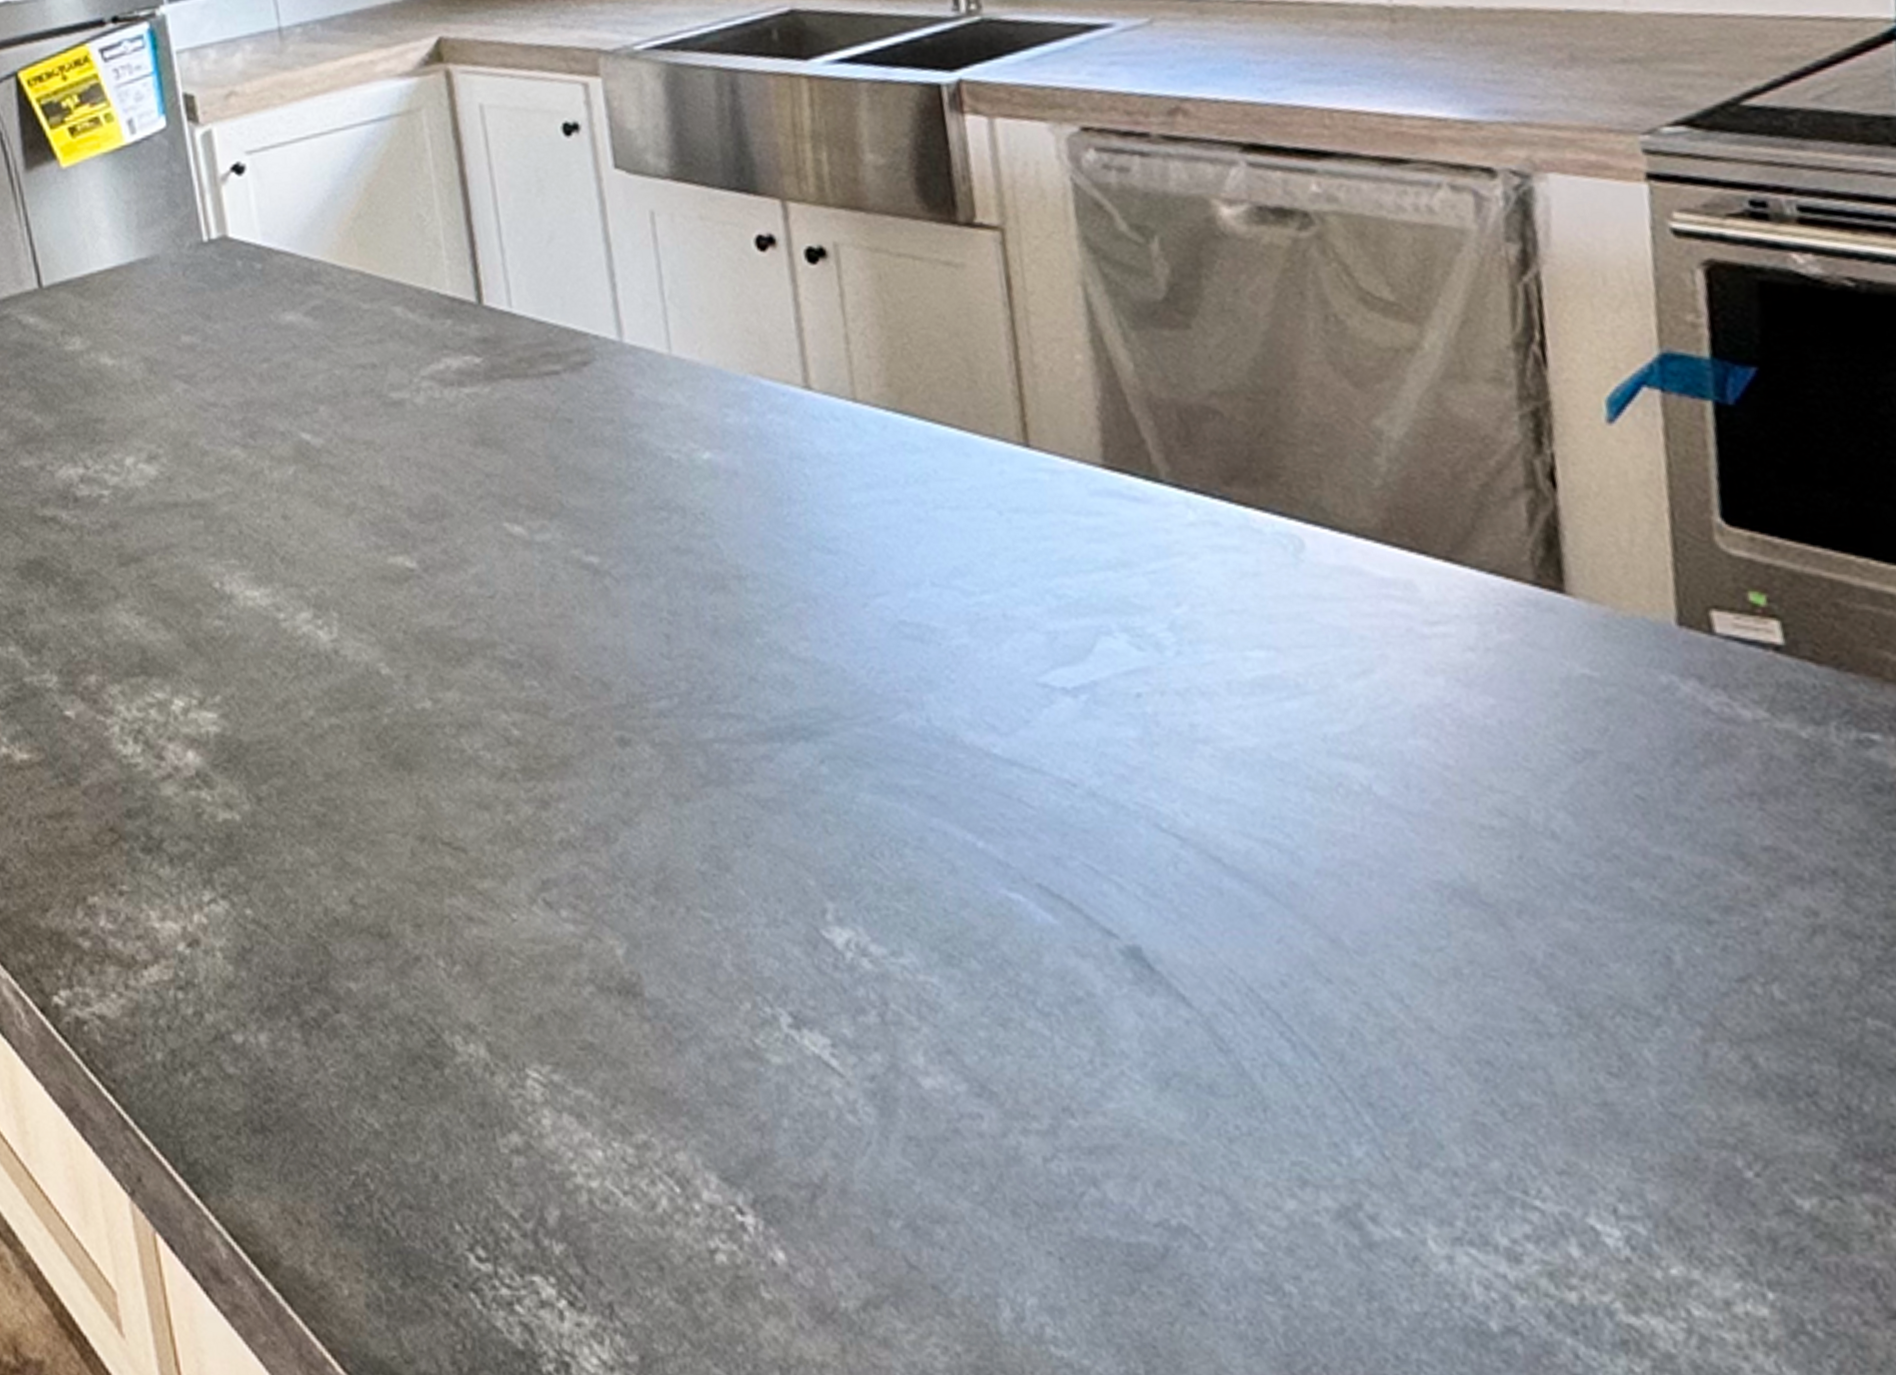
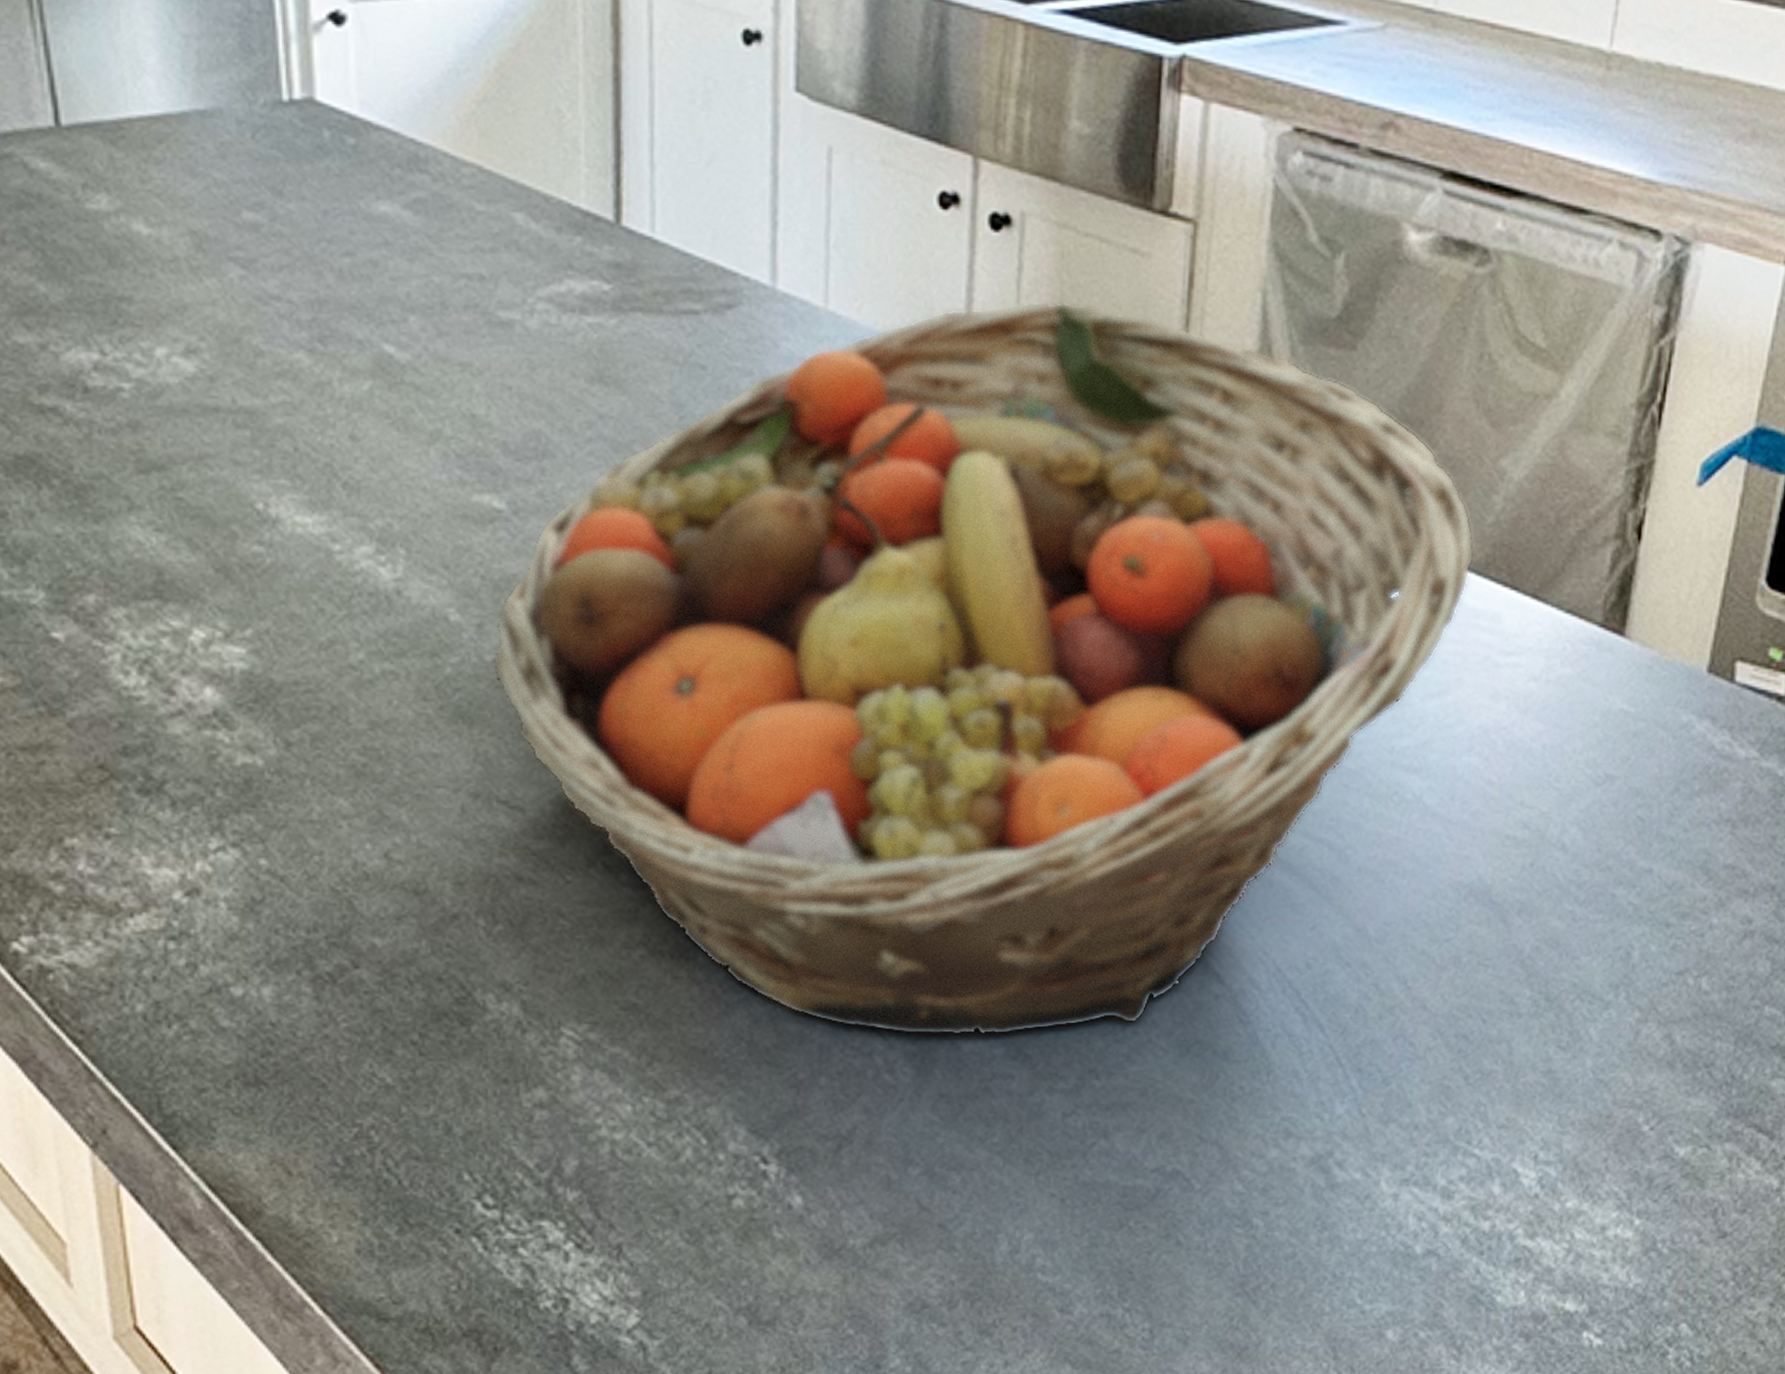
fruit basket: none [420,319,1370,1072] -> present [491,300,1475,1037]

